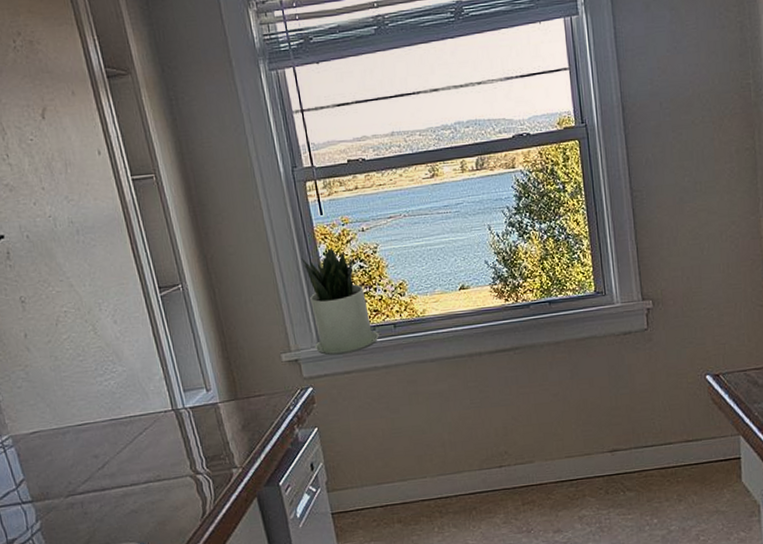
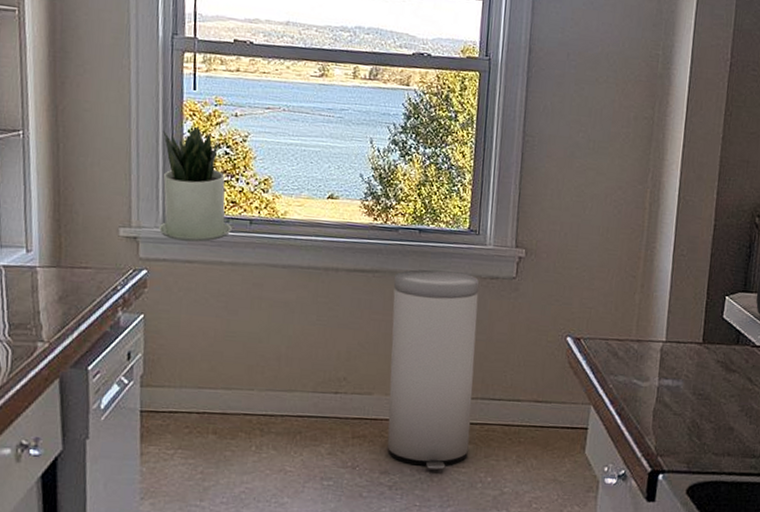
pedal bin: none [533,334,632,522] -> present [387,269,480,471]

